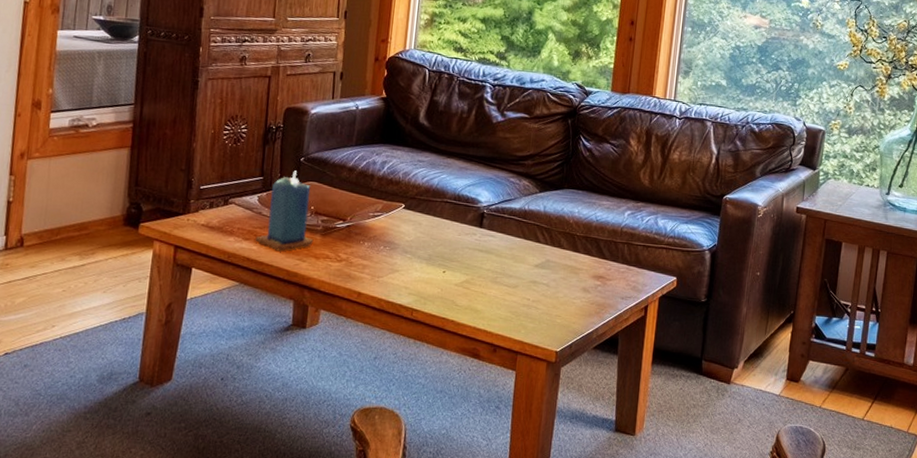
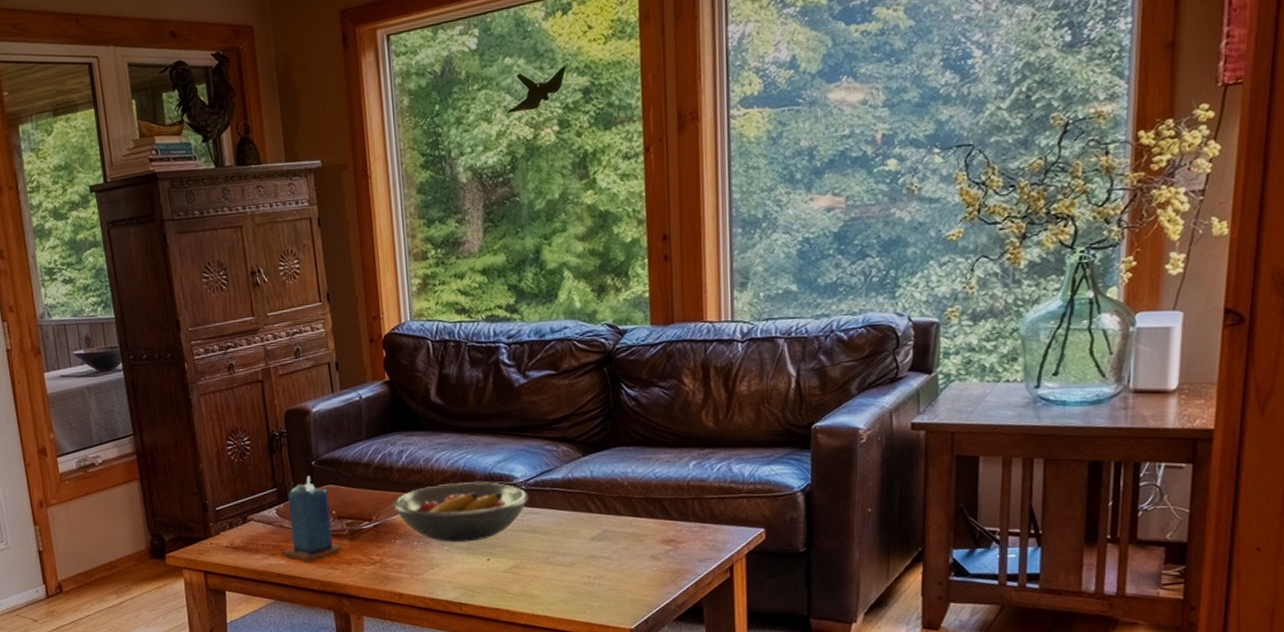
fruit bowl: none [368,197,489,254] -> present [393,482,529,543]

